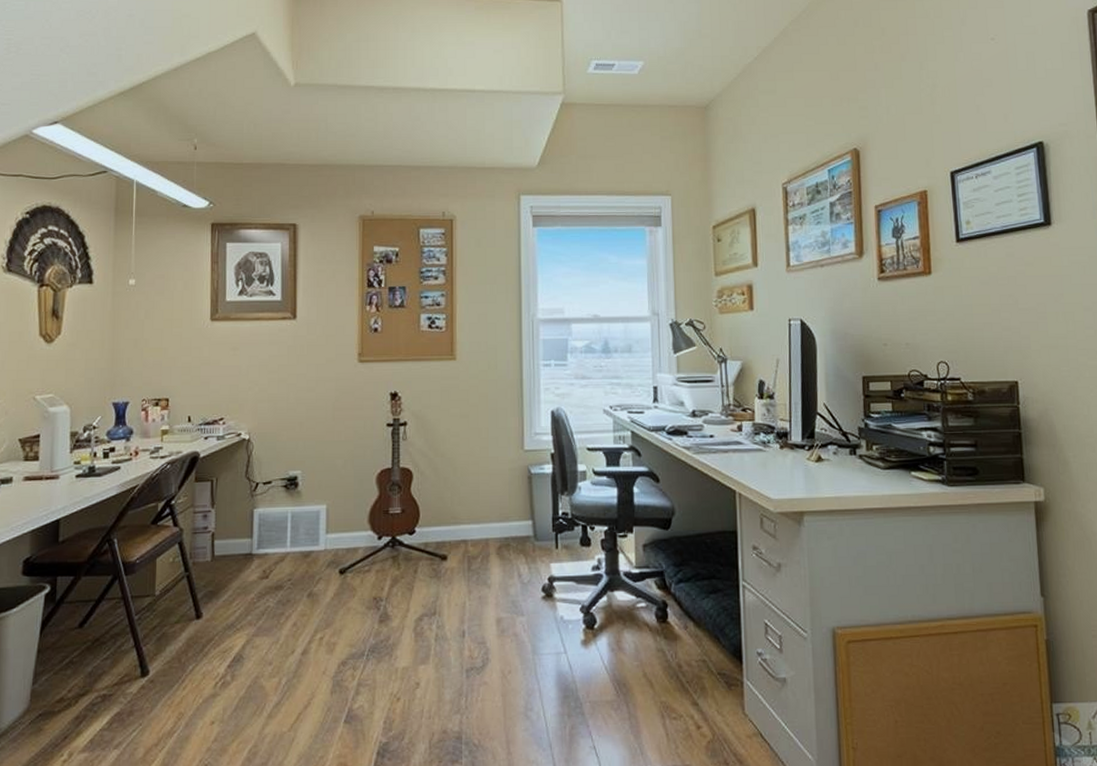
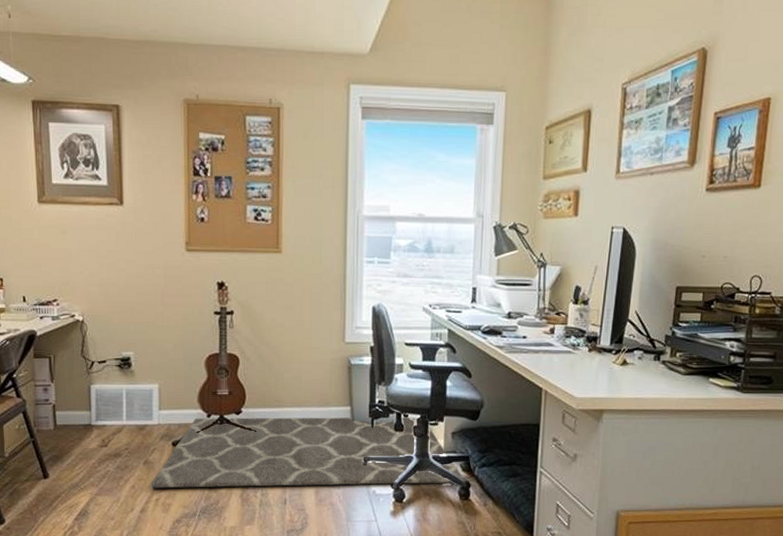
rug: none [315,529,660,625] -> present [151,417,464,489]

